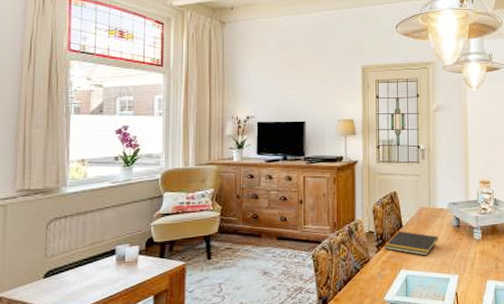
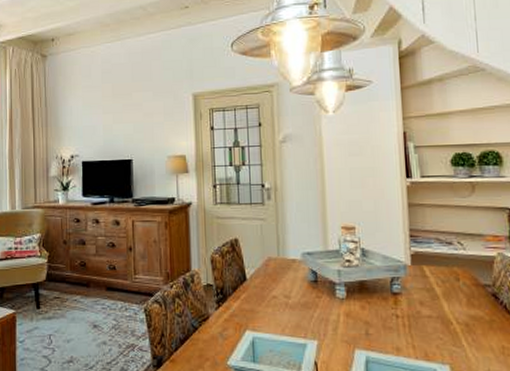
notepad: present [385,230,438,256] -> none [226,284,290,316]

